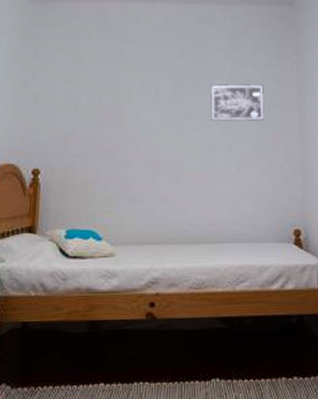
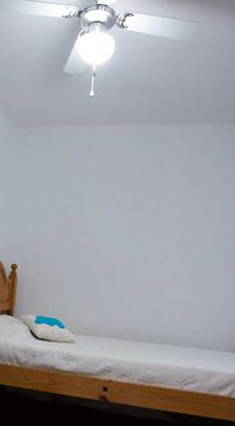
wall art: present [210,84,264,121] -> none [166,199,221,235]

